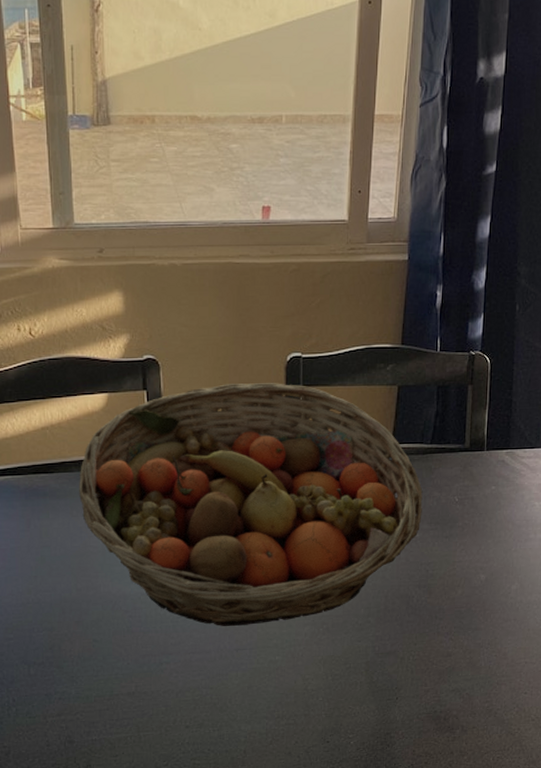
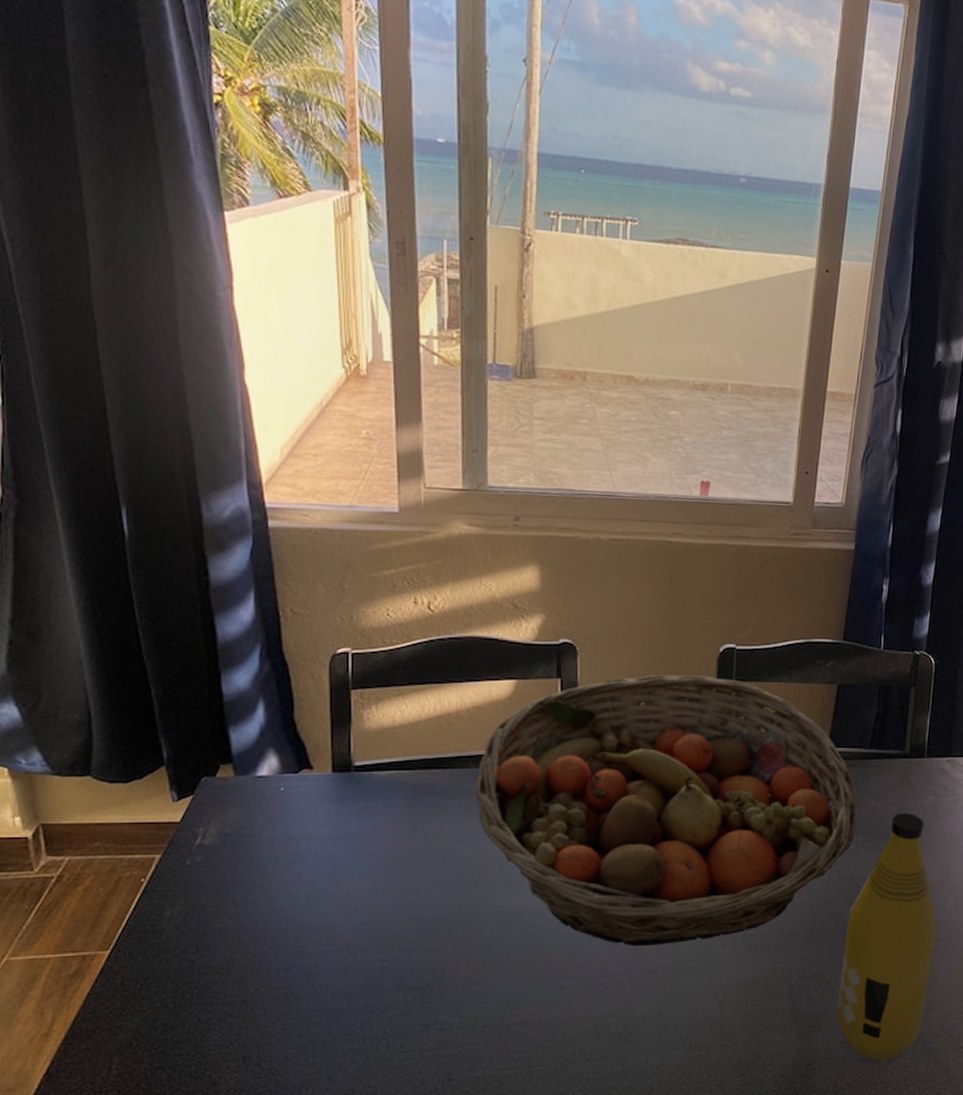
bottle: none [410,502,505,730] -> present [835,812,938,1060]

